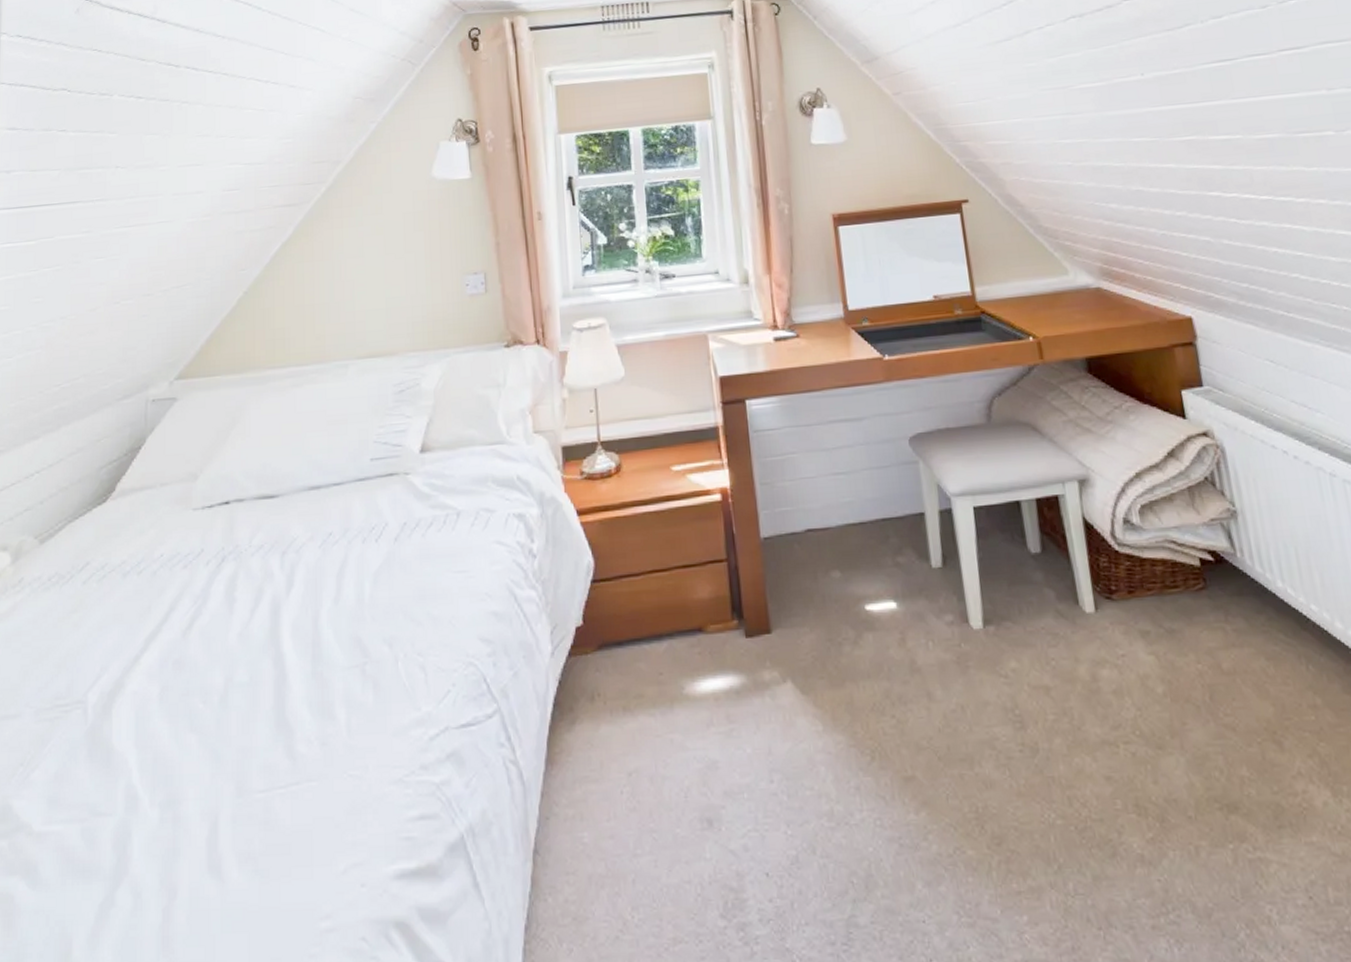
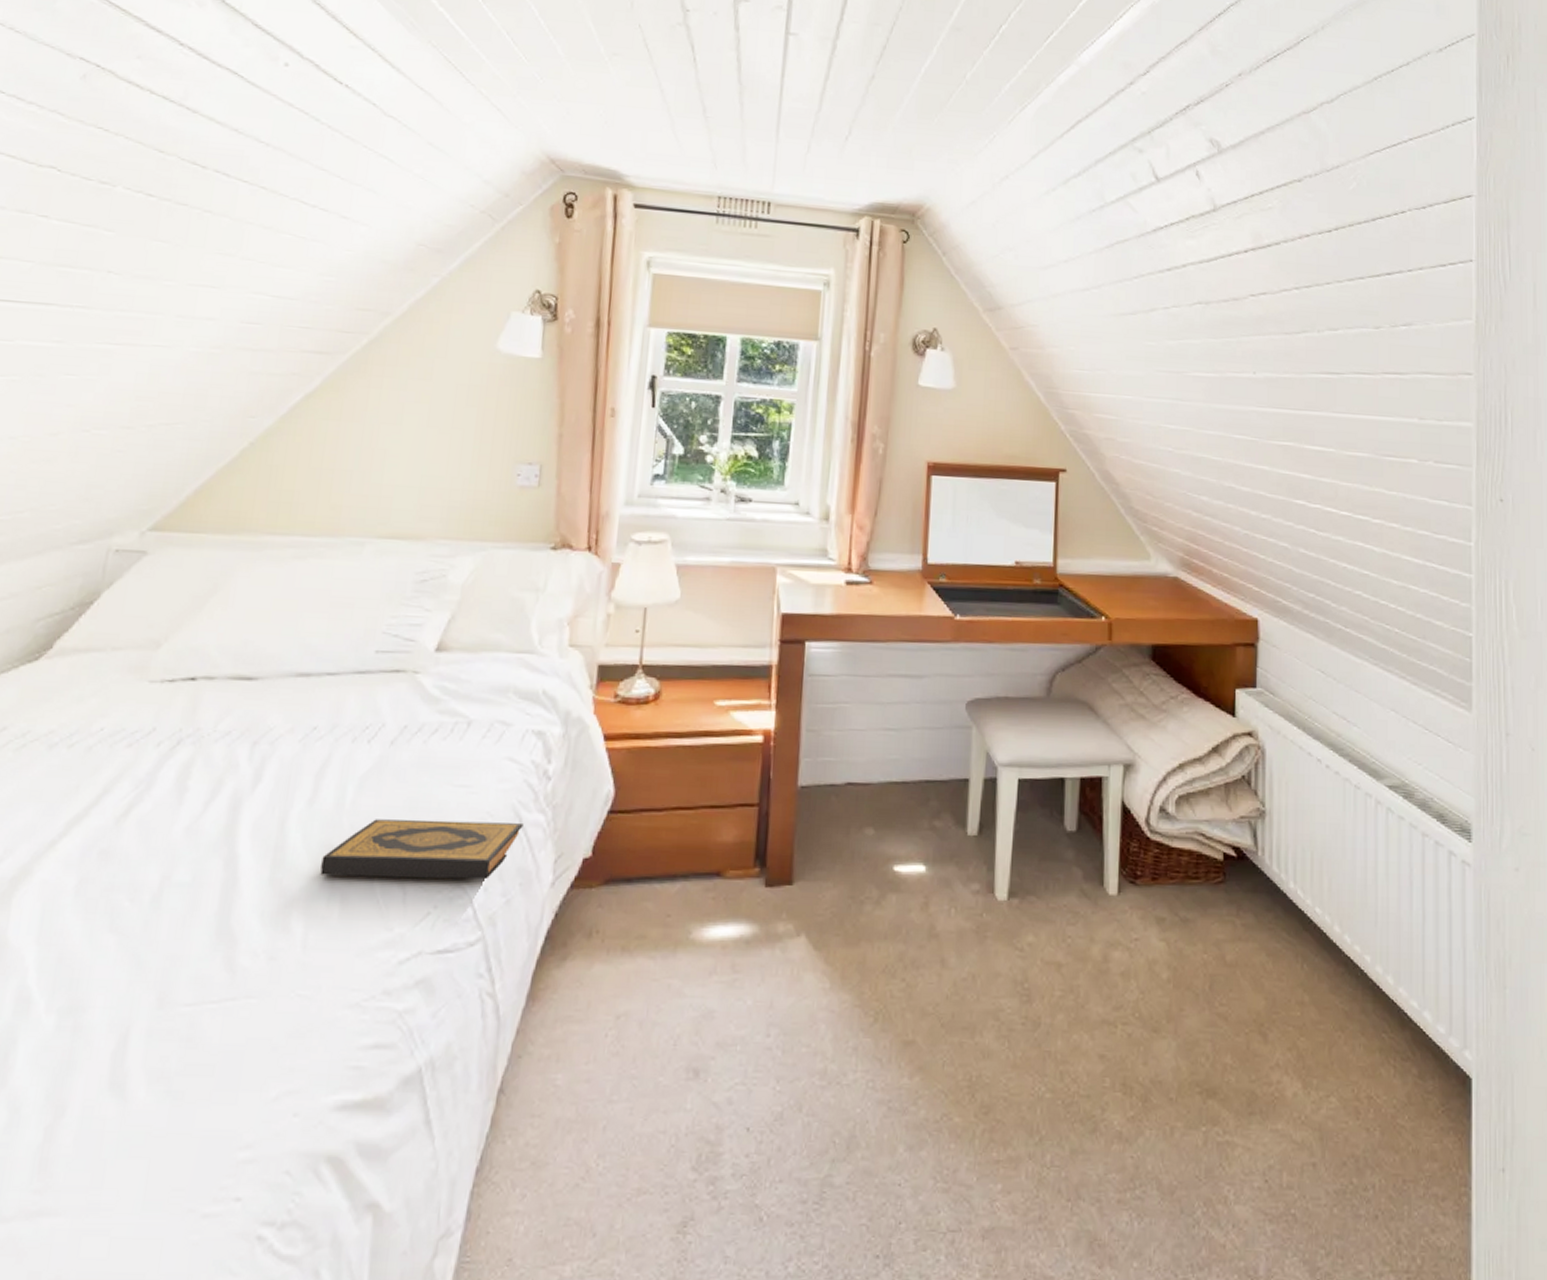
hardback book: none [353,601,519,665] -> present [320,819,524,880]

